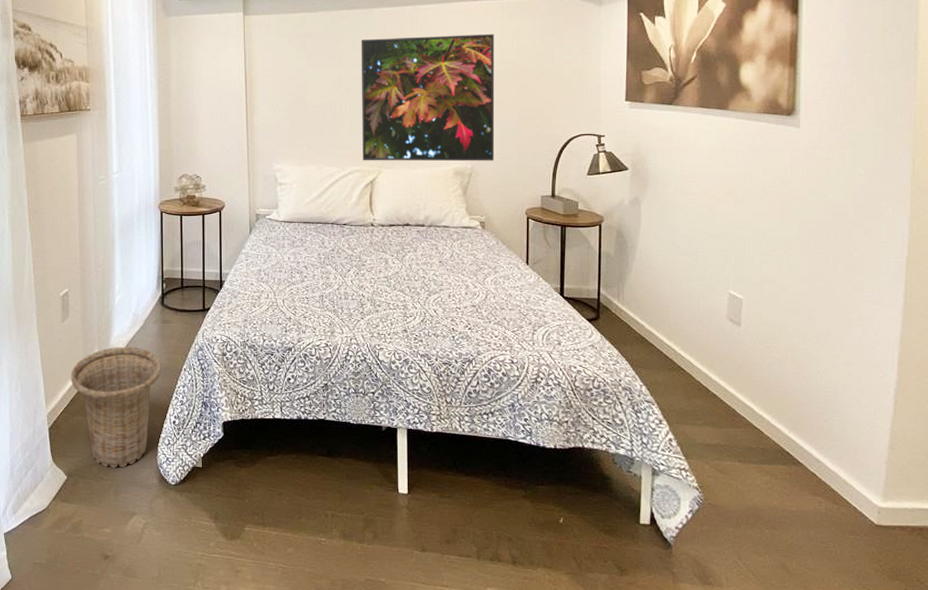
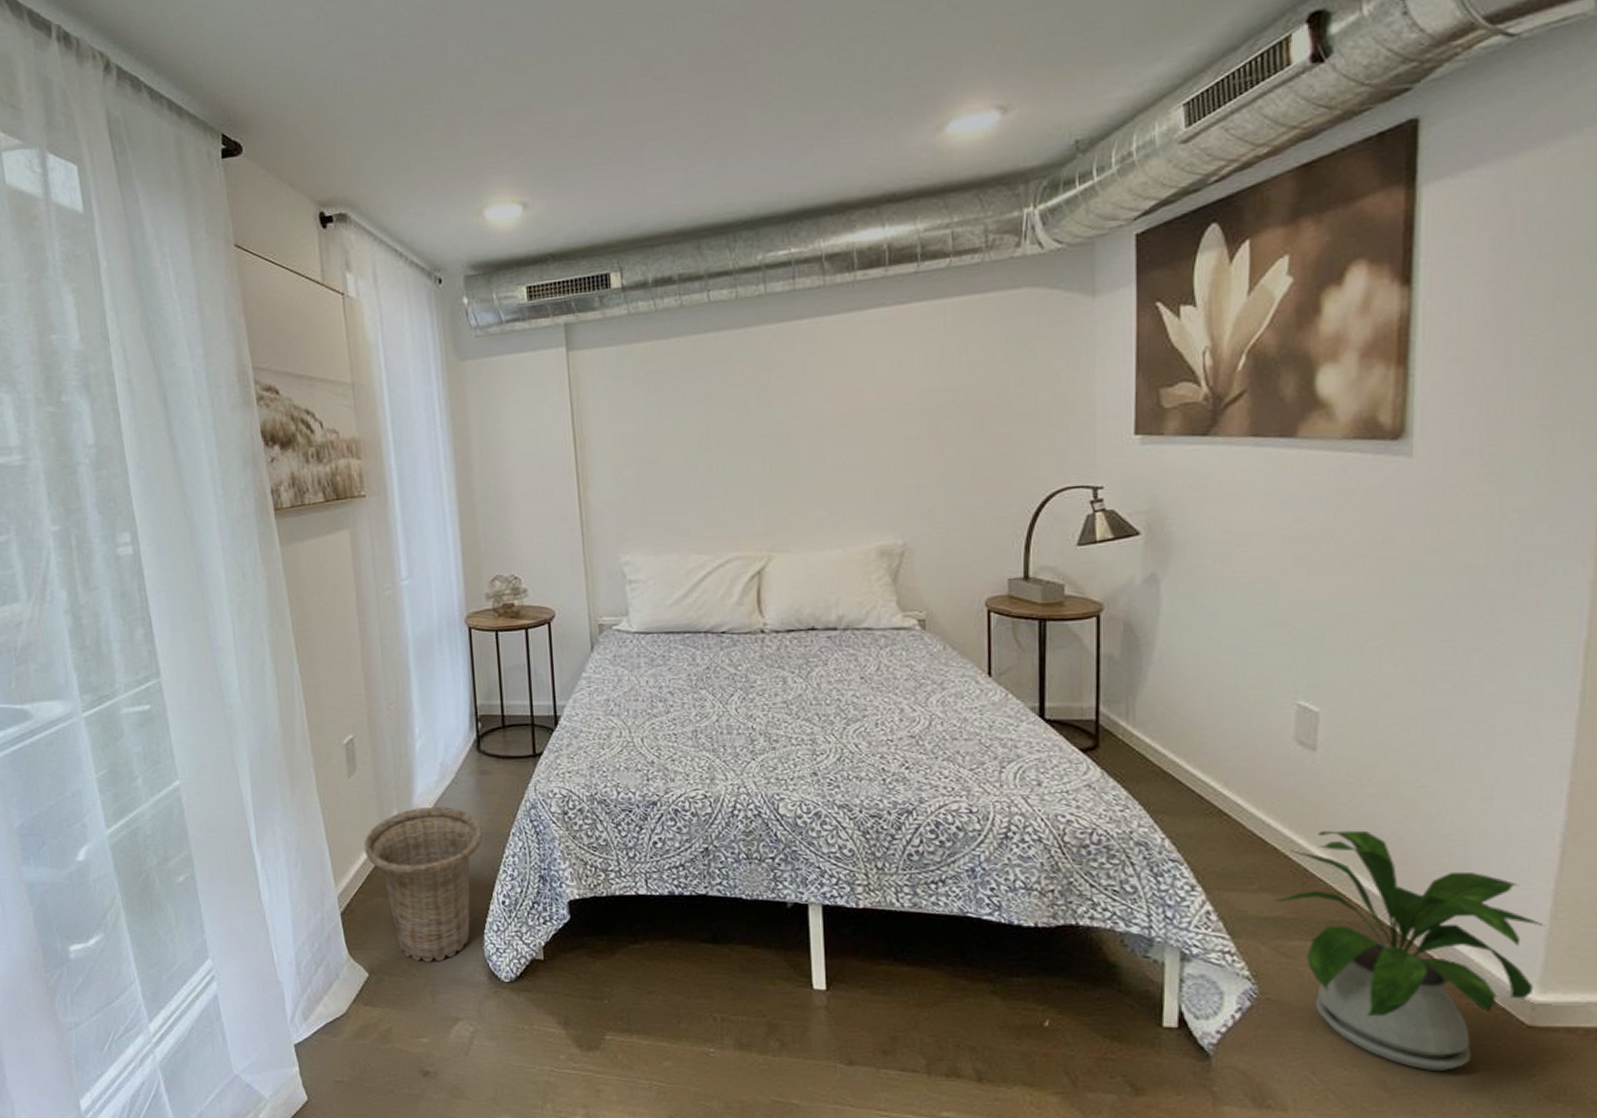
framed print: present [361,34,495,162] -> none [735,351,937,544]
house plant: none [714,383,886,557] -> present [1274,830,1546,1071]

